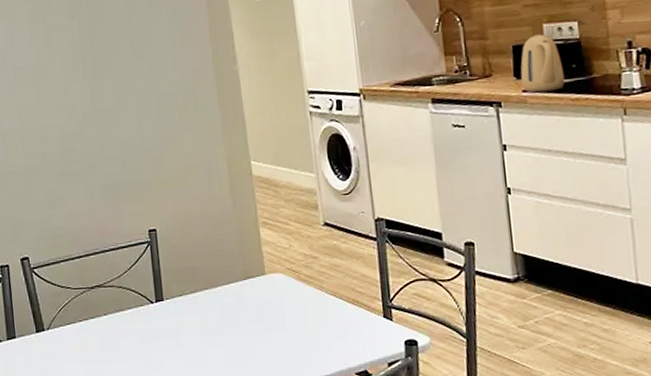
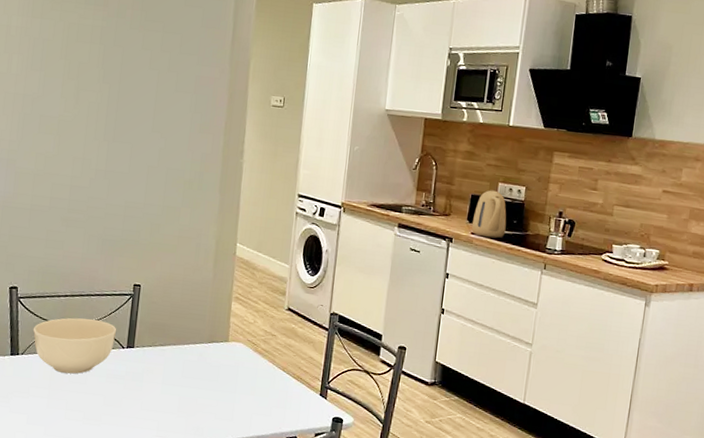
bowl: none [53,276,142,342] -> present [33,317,117,374]

